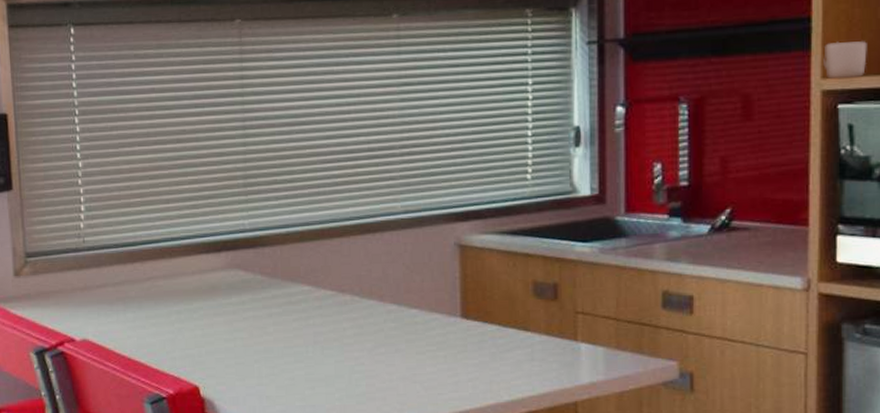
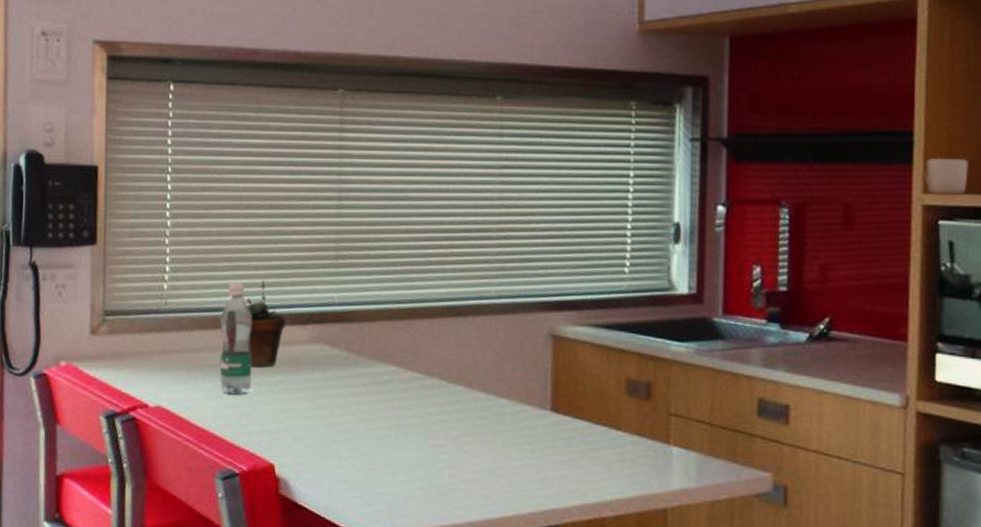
bottle: none [137,216,172,324] -> present [219,282,252,395]
succulent plant: none [161,212,201,296] -> present [246,279,286,367]

